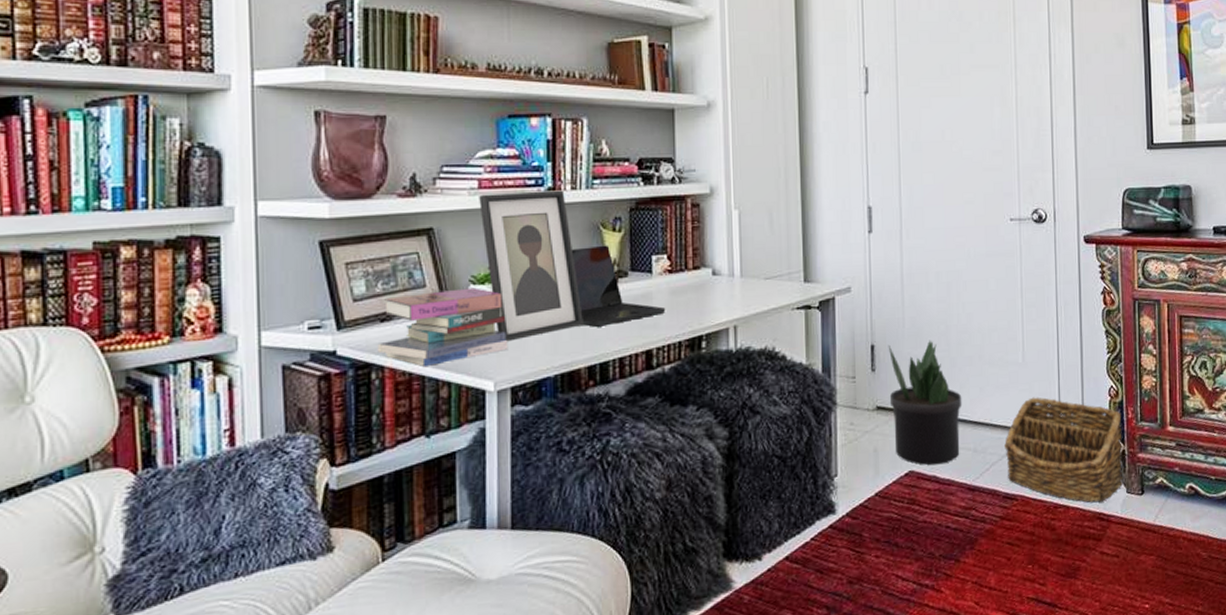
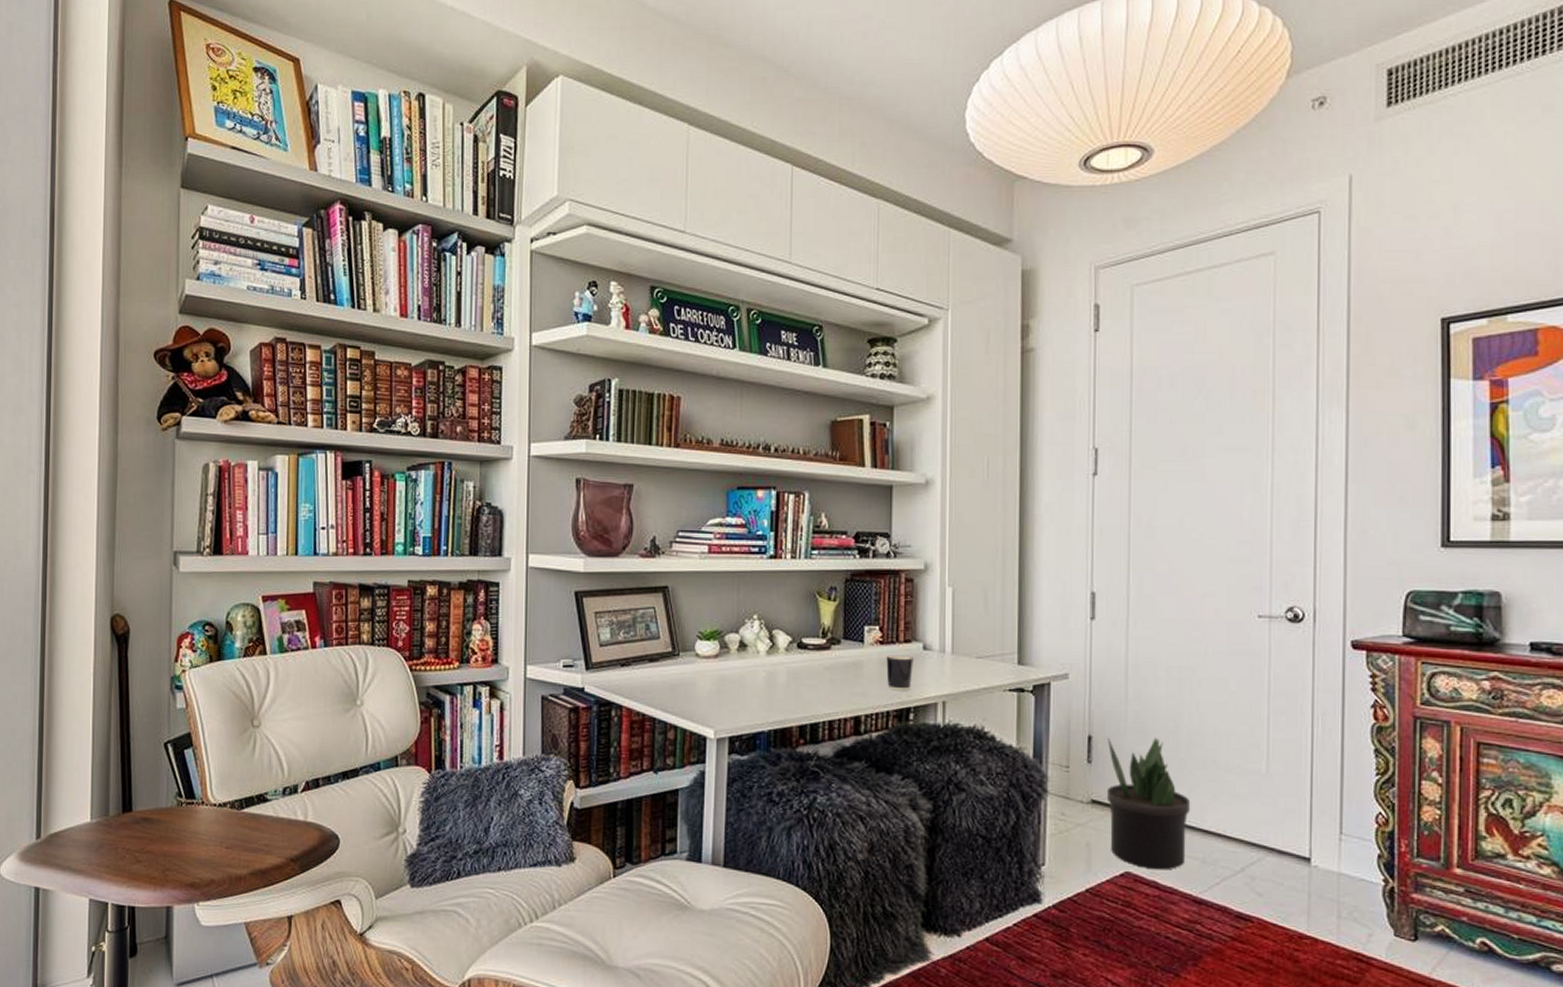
books: present [377,287,509,366] -> none [617,642,728,709]
picture frame: present [479,190,583,342] -> none [708,558,797,695]
laptop: present [571,245,665,327] -> none [788,612,875,689]
mug: none [676,282,704,320] -> present [886,655,913,691]
basket: present [1004,397,1124,502] -> none [1240,812,1392,941]

